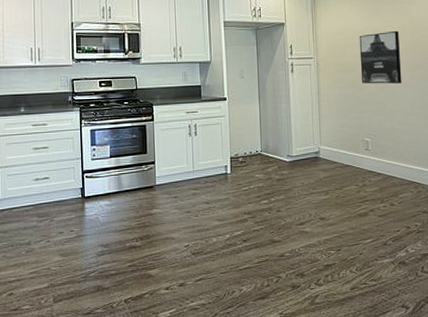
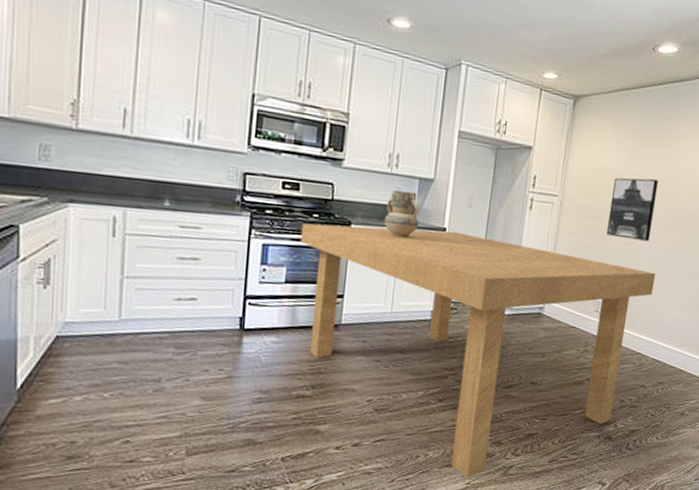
dining table: none [117,99,415,309] -> present [300,223,656,478]
ceramic jug: none [177,73,204,111] -> present [383,189,419,239]

